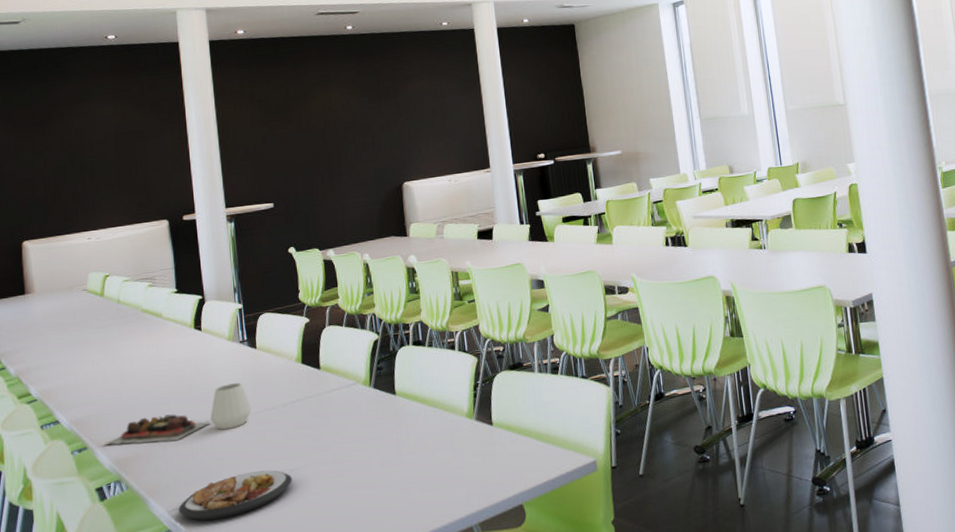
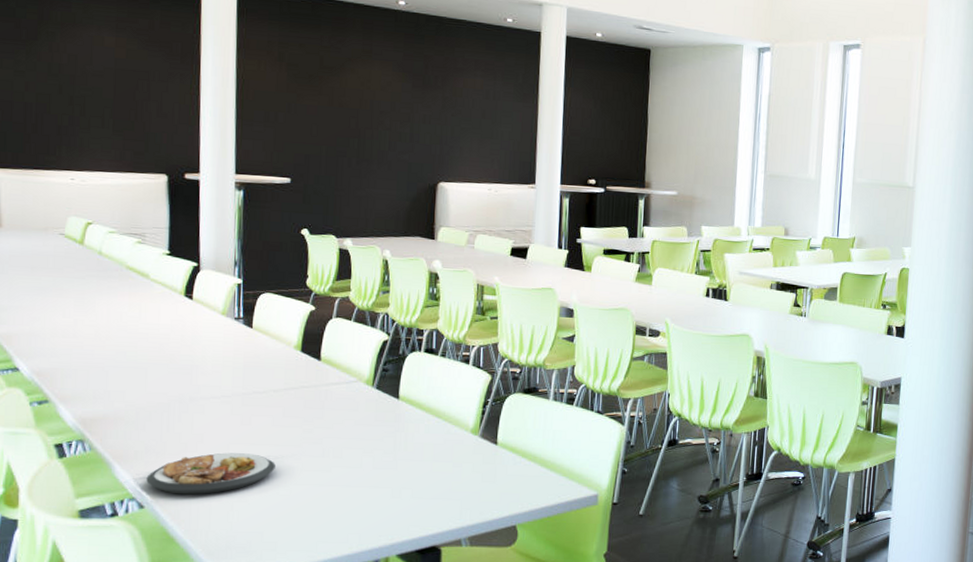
food tray: present [104,414,211,445] -> none [68,379,193,408]
cup: present [210,383,252,430] -> none [192,360,240,406]

